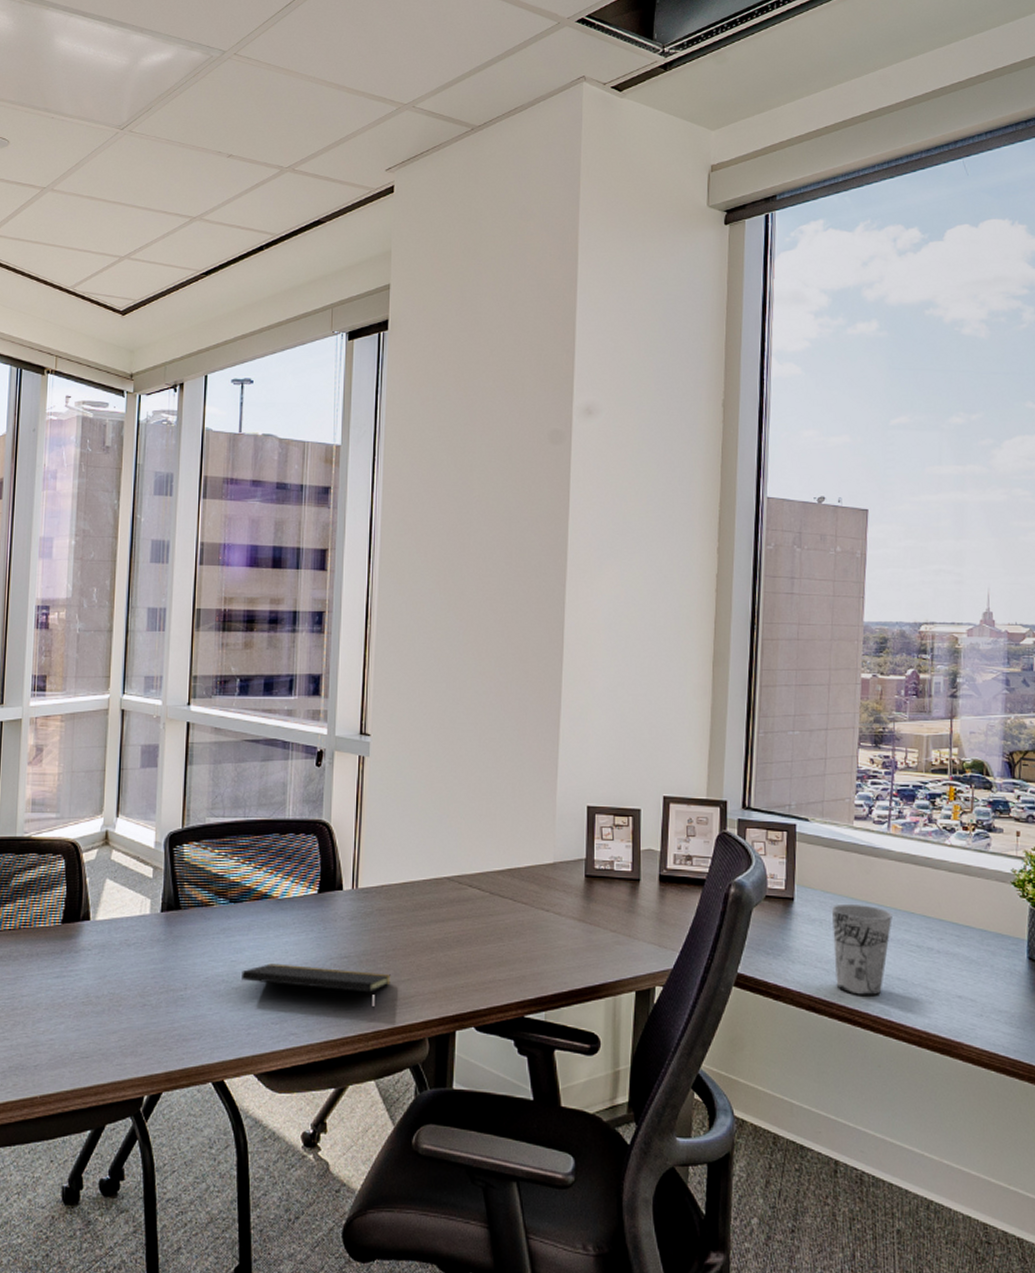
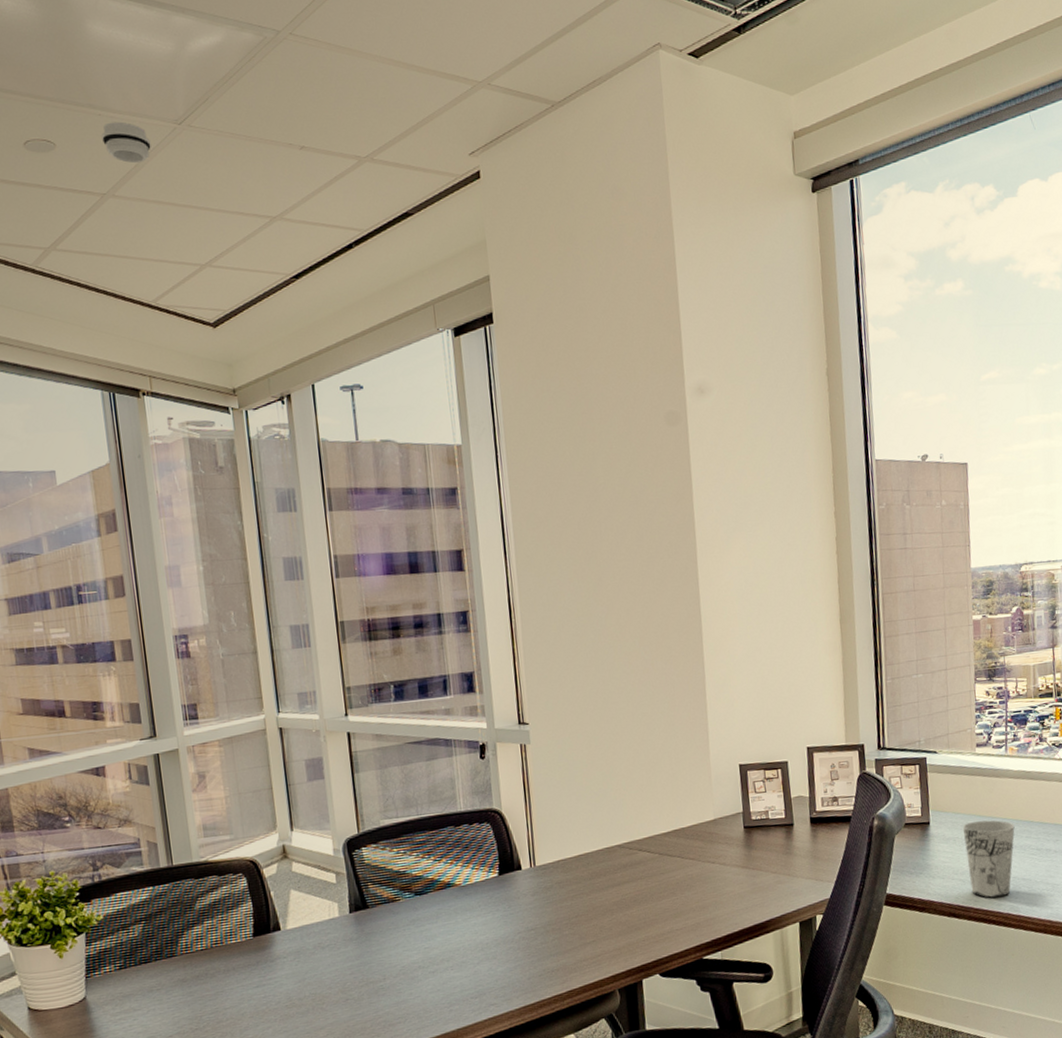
smoke detector: none [51,124,93,162] -> present [102,121,151,164]
notepad: present [242,963,391,1011] -> none [436,939,578,973]

